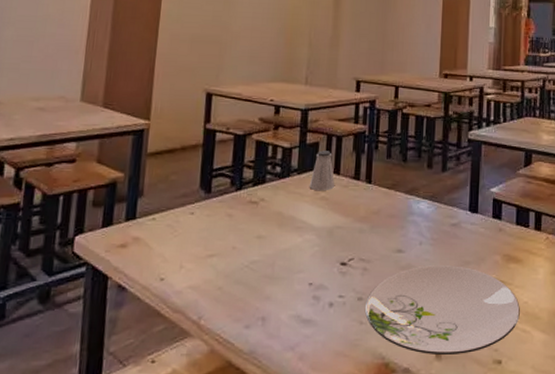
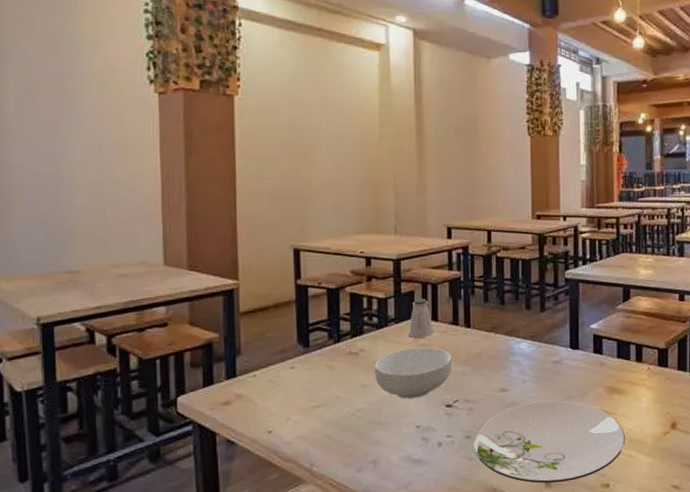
cereal bowl: none [272,200,351,254] -> present [374,347,453,399]

